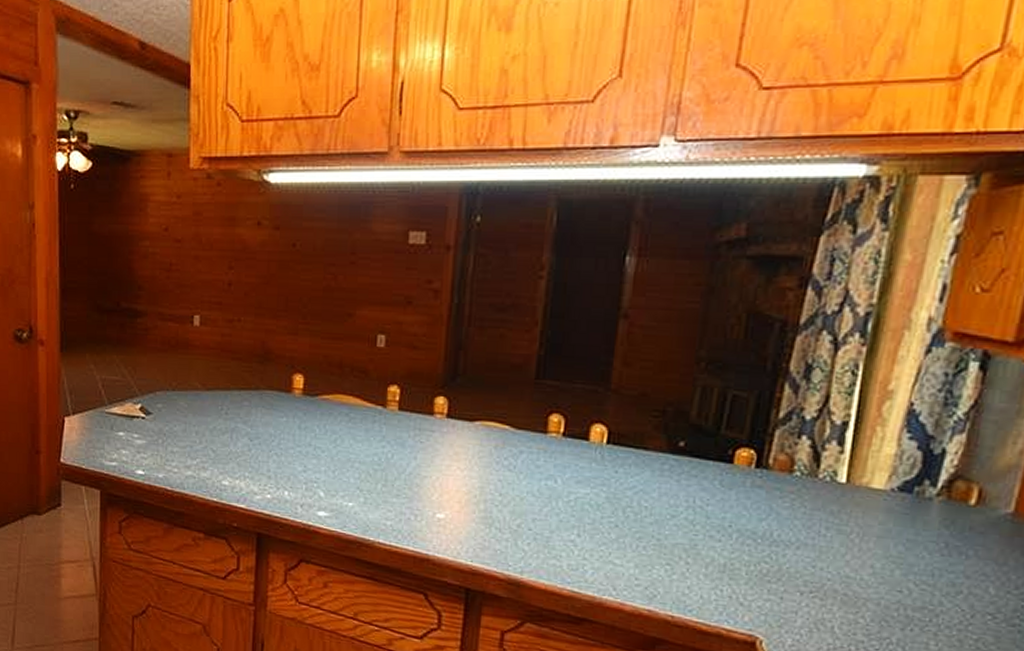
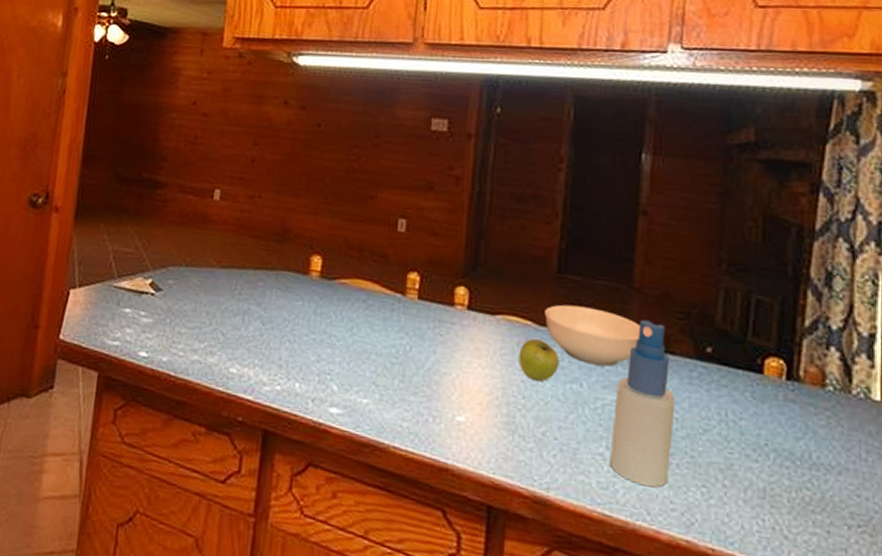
fruit: none [496,442,535,479] -> present [518,339,559,381]
bowl: none [522,408,617,464] -> present [545,304,641,367]
spray bottle: none [581,419,646,568] -> present [610,320,675,489]

